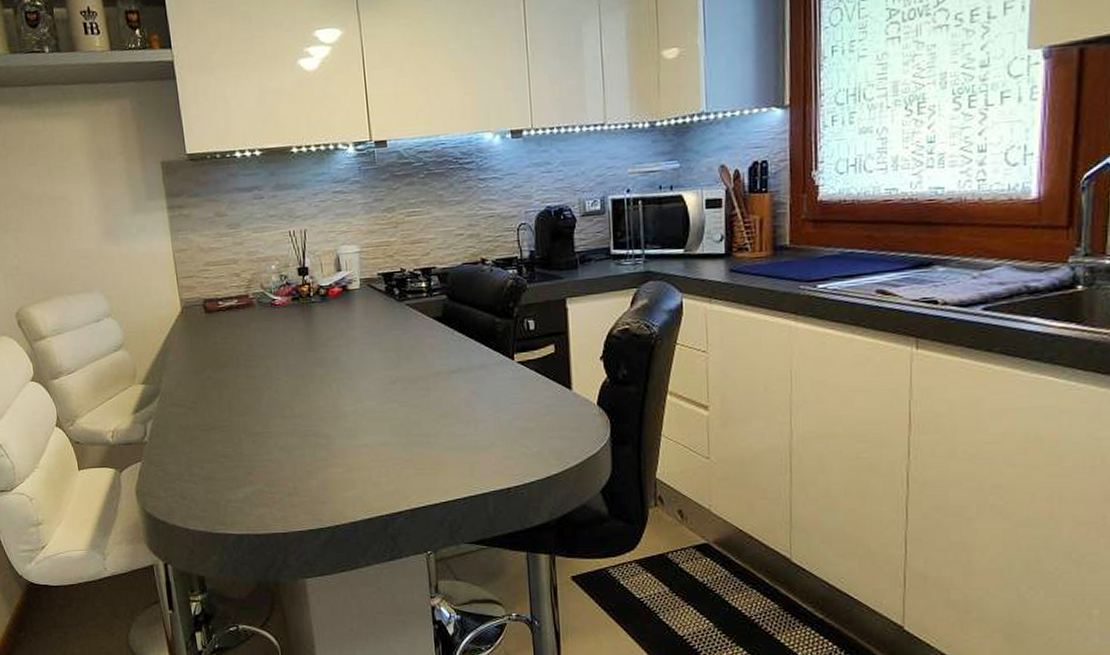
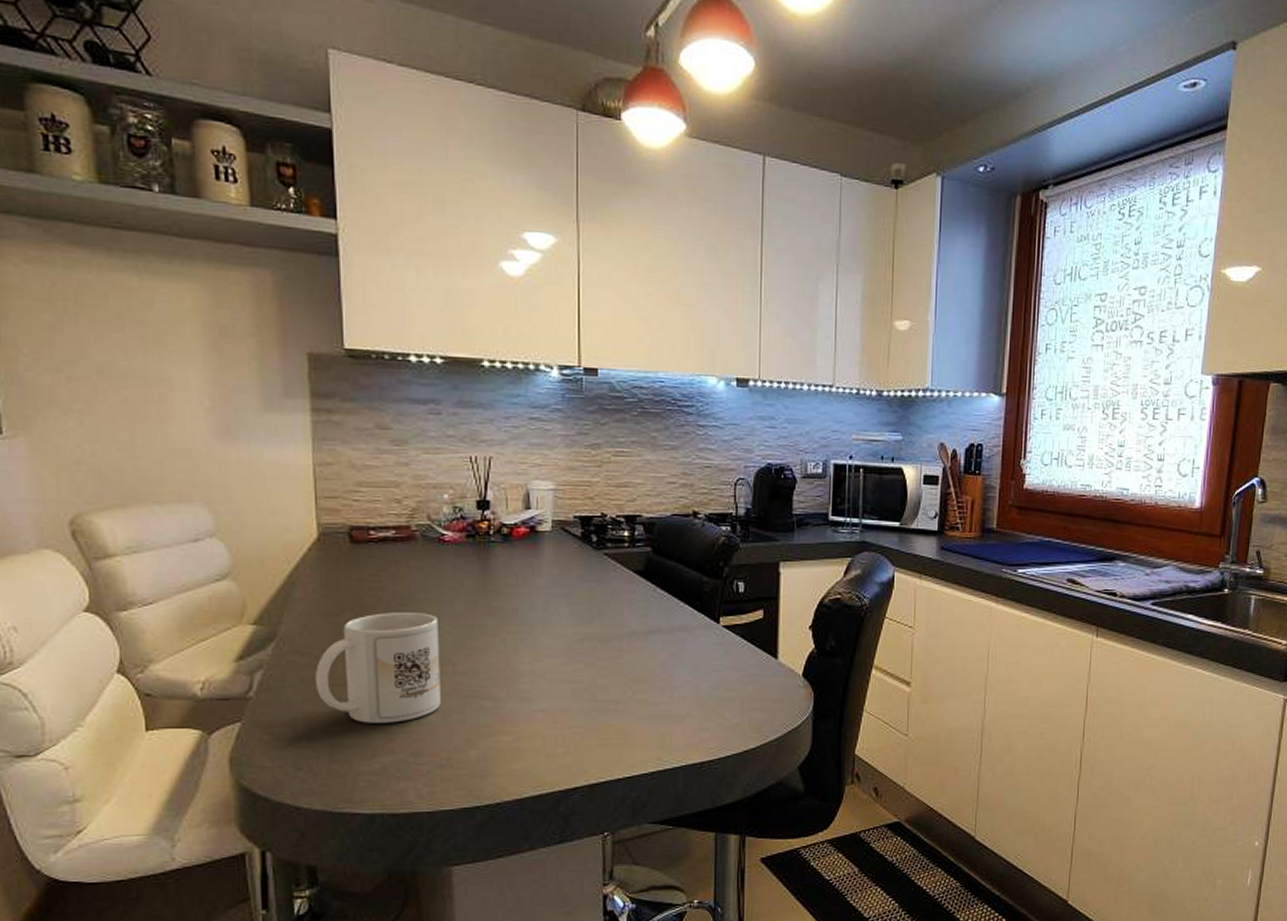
mug: none [189,366,285,460] -> present [314,611,441,723]

